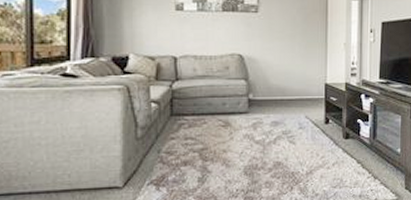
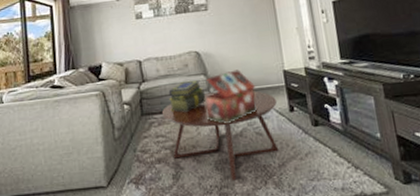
coffee table: none [194,98,315,185] -> present [161,91,279,180]
stack of books: none [204,84,244,116] -> present [169,80,206,112]
decorative box: none [242,78,296,131] -> present [205,69,258,124]

